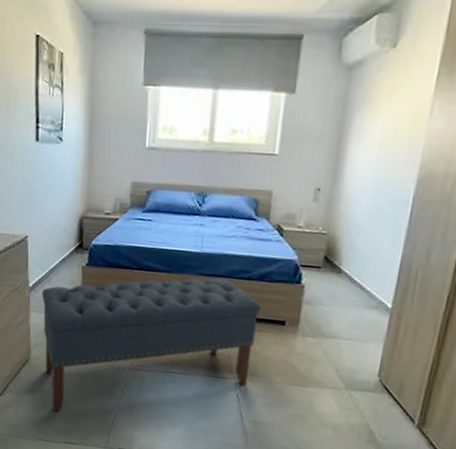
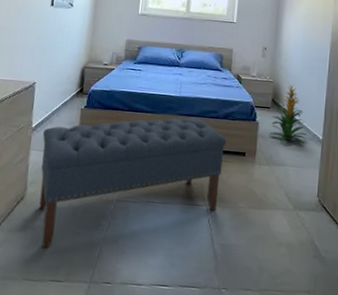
indoor plant: none [317,237,371,315] -> present [268,84,307,145]

